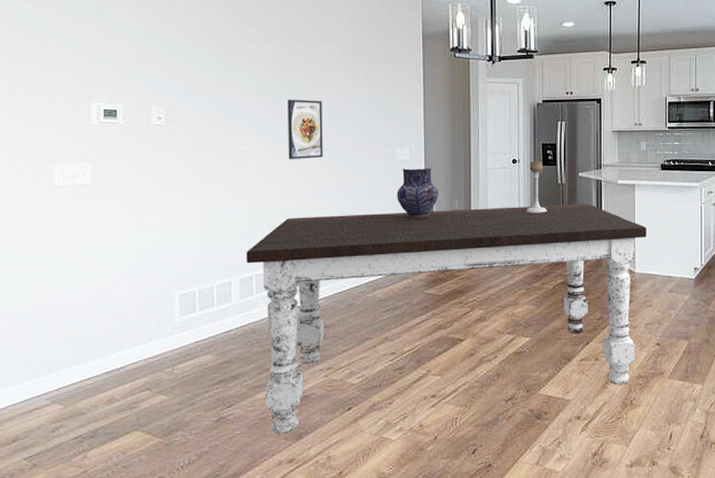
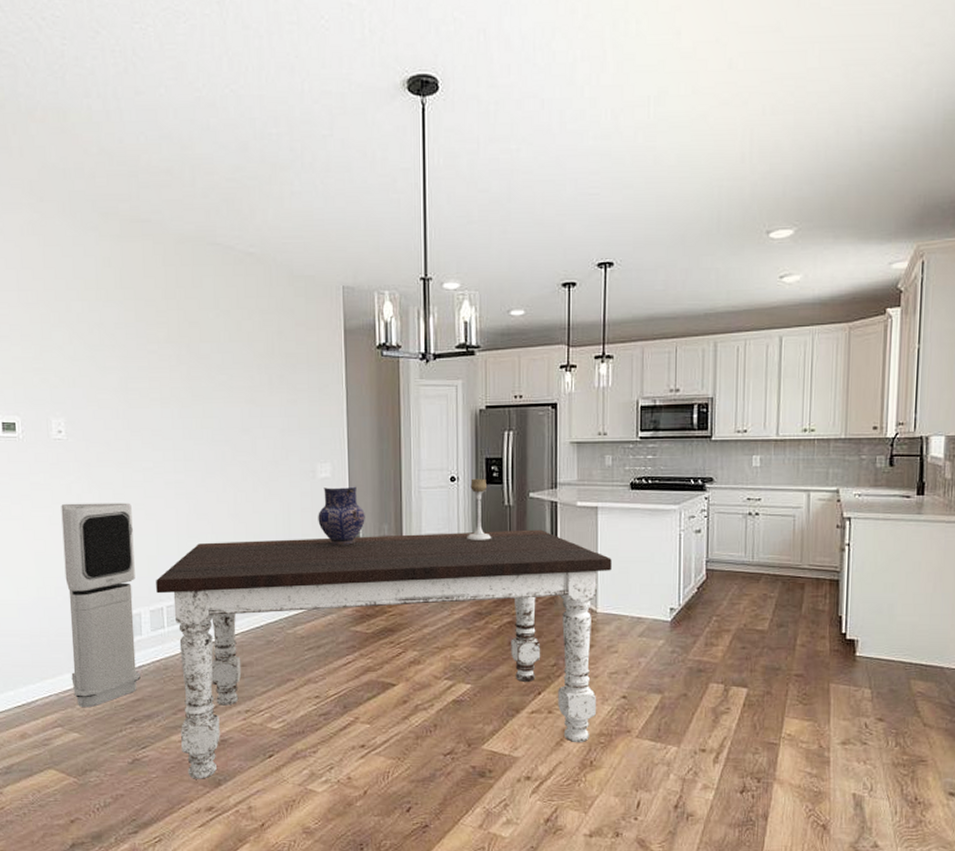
air purifier: none [158,182,229,371] -> present [61,503,141,707]
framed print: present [287,99,323,159] -> none [195,408,235,477]

